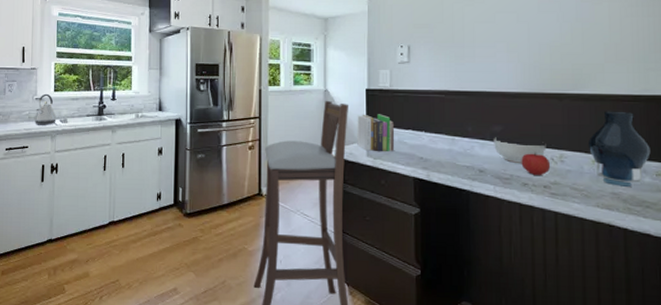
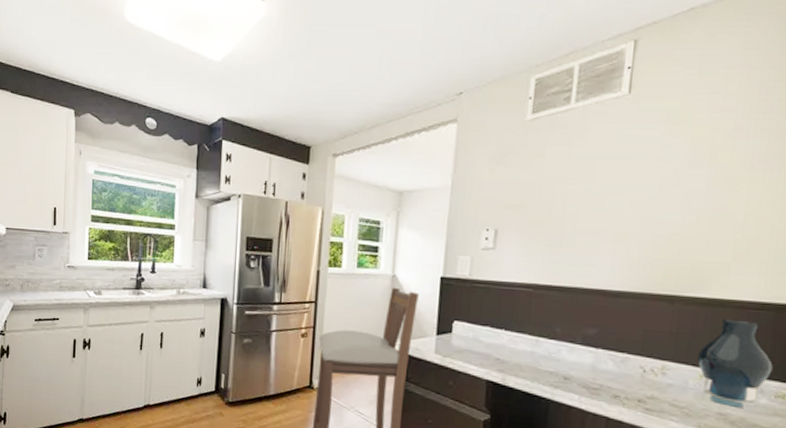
kettle: present [34,93,57,125] -> none [65,261,90,297]
books: present [357,114,395,151] -> none [425,305,471,350]
bowl: present [492,137,546,164] -> none [584,341,647,374]
fruit: present [521,152,551,176] -> none [614,361,650,389]

